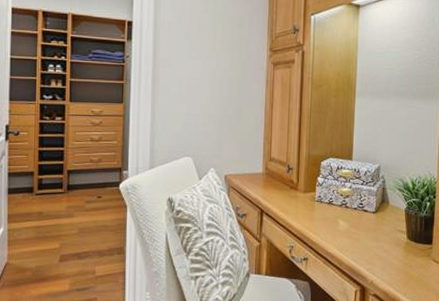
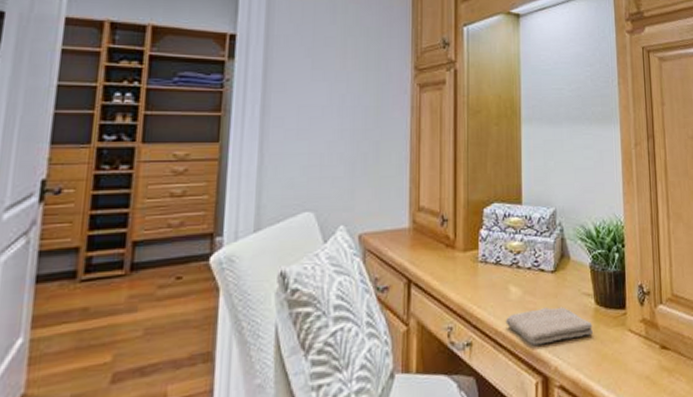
washcloth: none [334,237,403,264] -> present [506,306,593,346]

